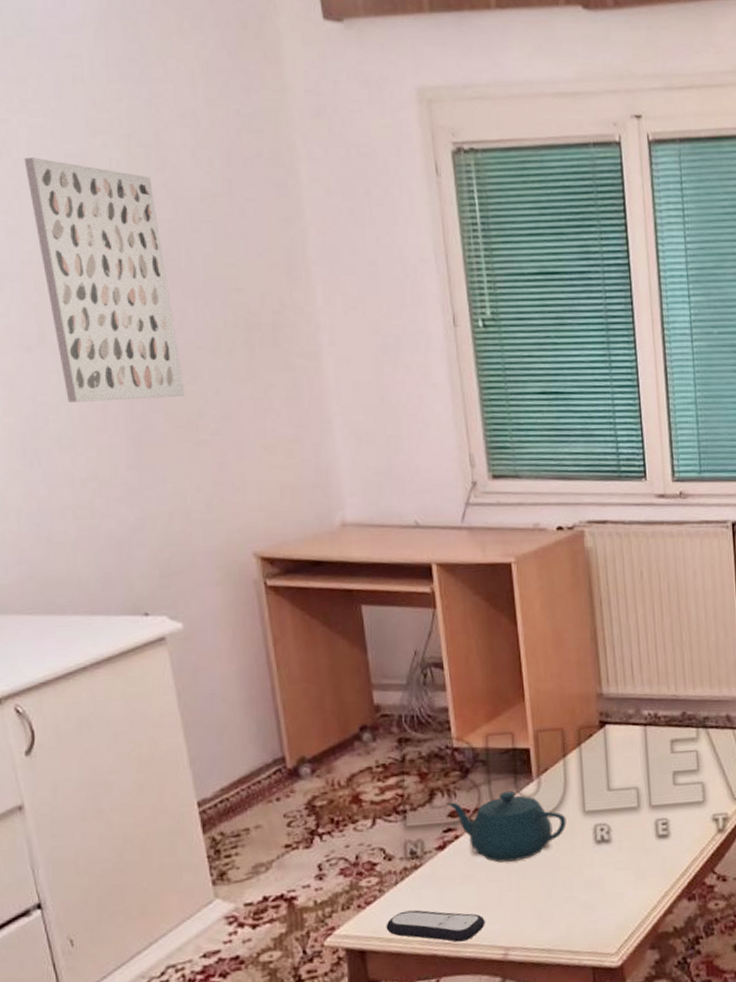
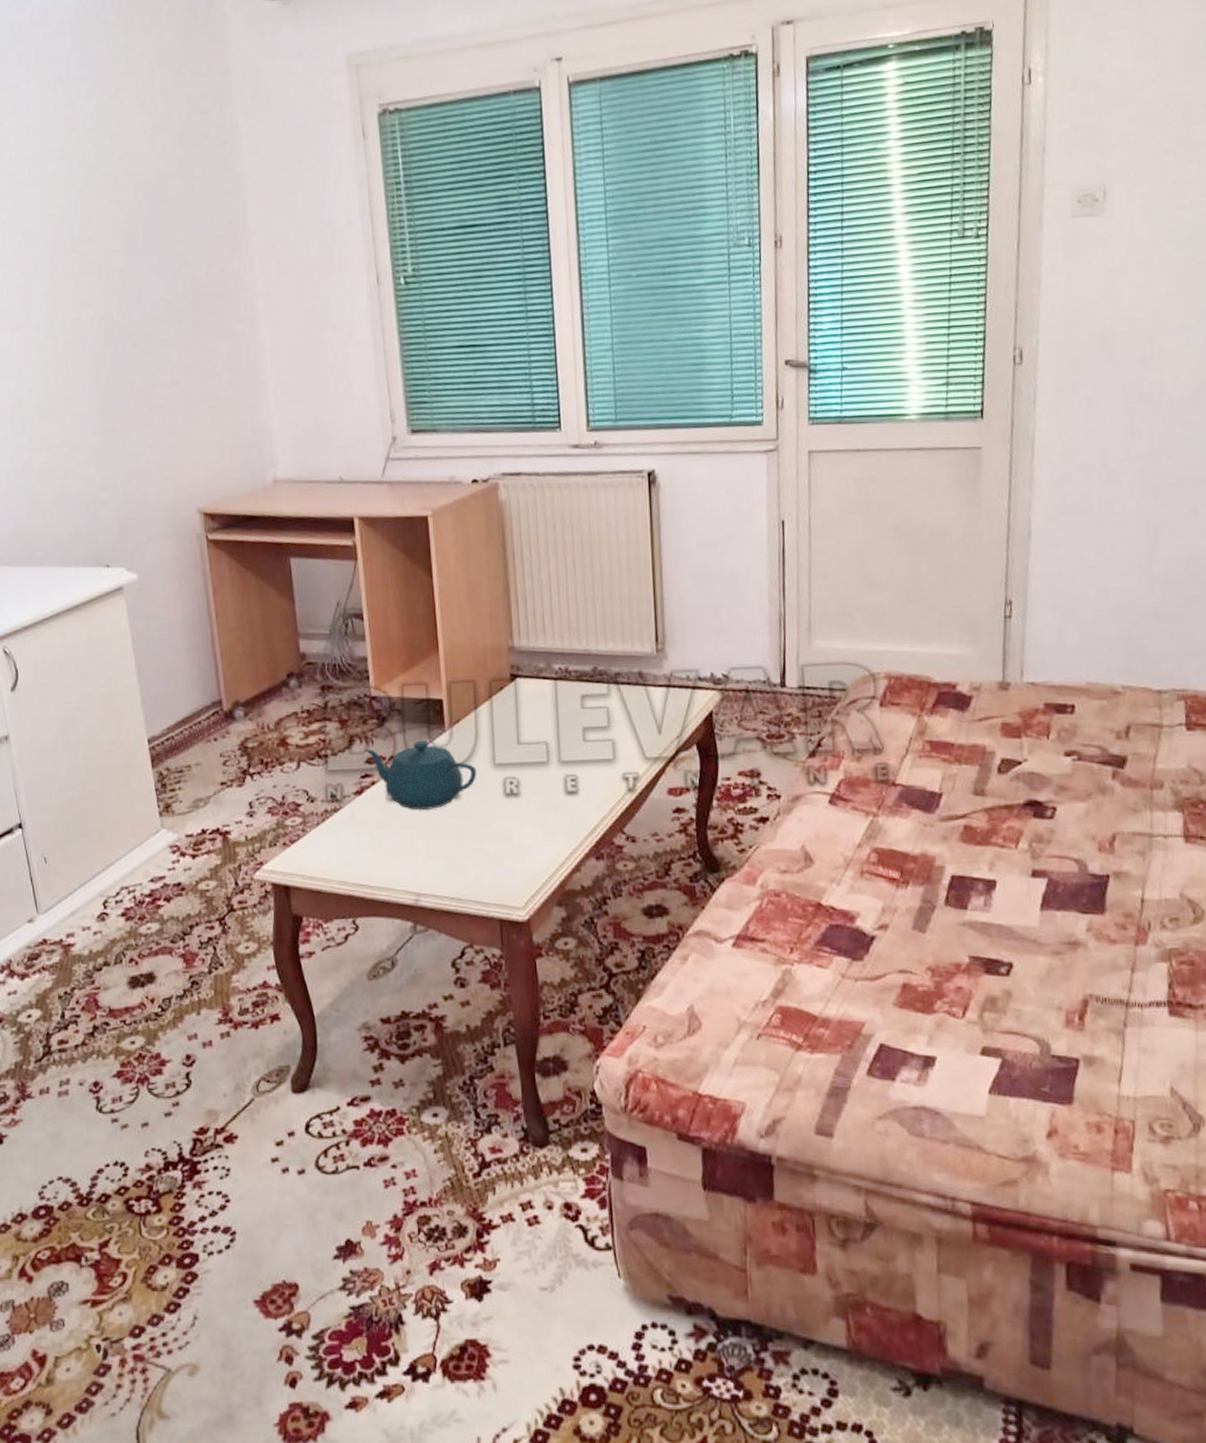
wall art: present [24,157,185,402] -> none [14,156,141,375]
remote control: present [386,910,485,942] -> none [308,851,398,885]

